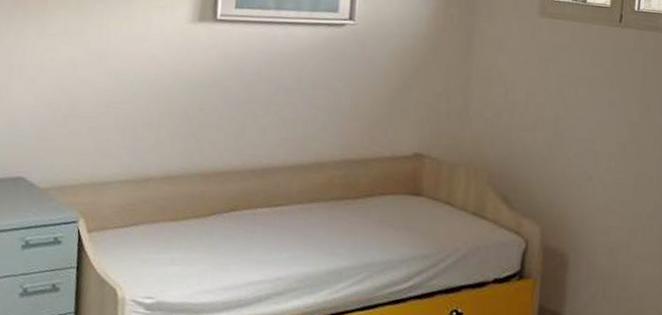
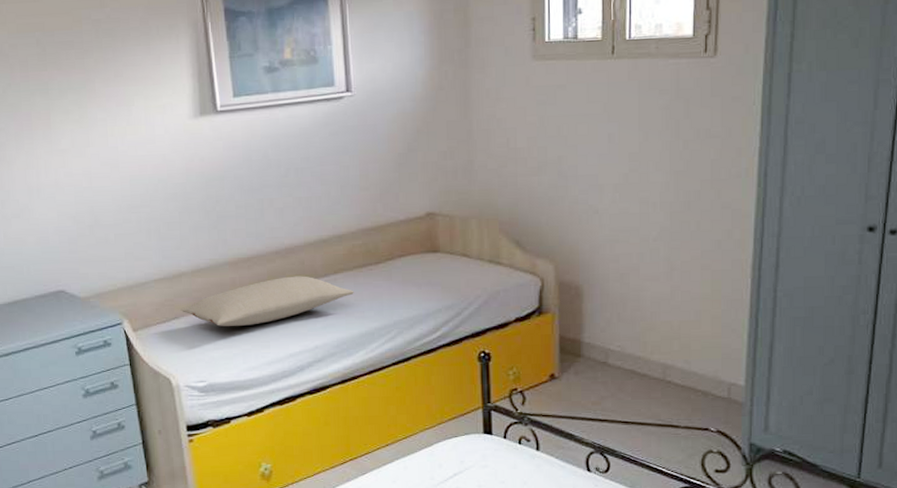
pillow: none [141,198,327,245] -> present [180,276,354,327]

